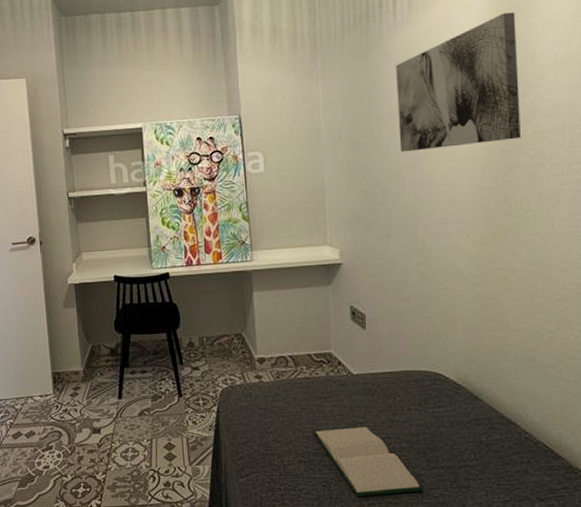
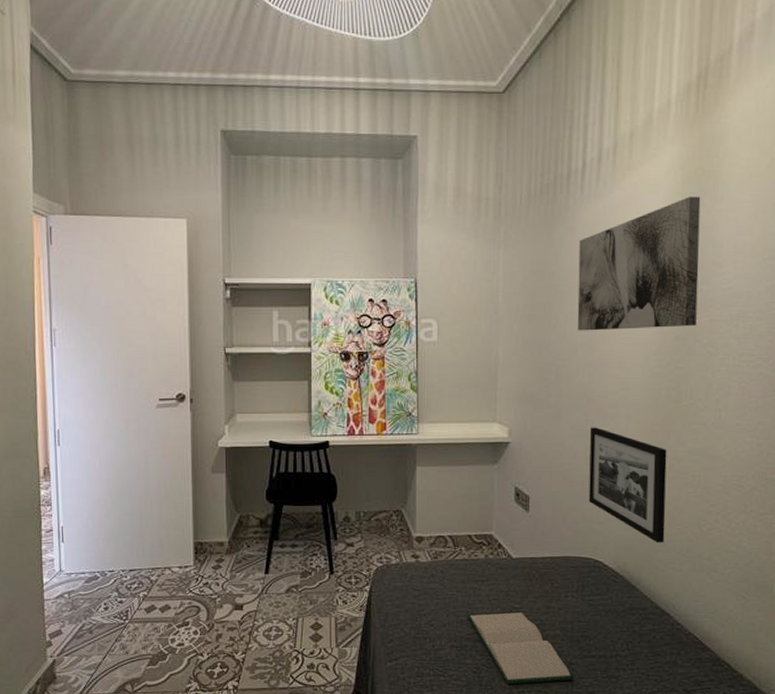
picture frame: none [420,243,505,354] -> present [588,427,667,543]

